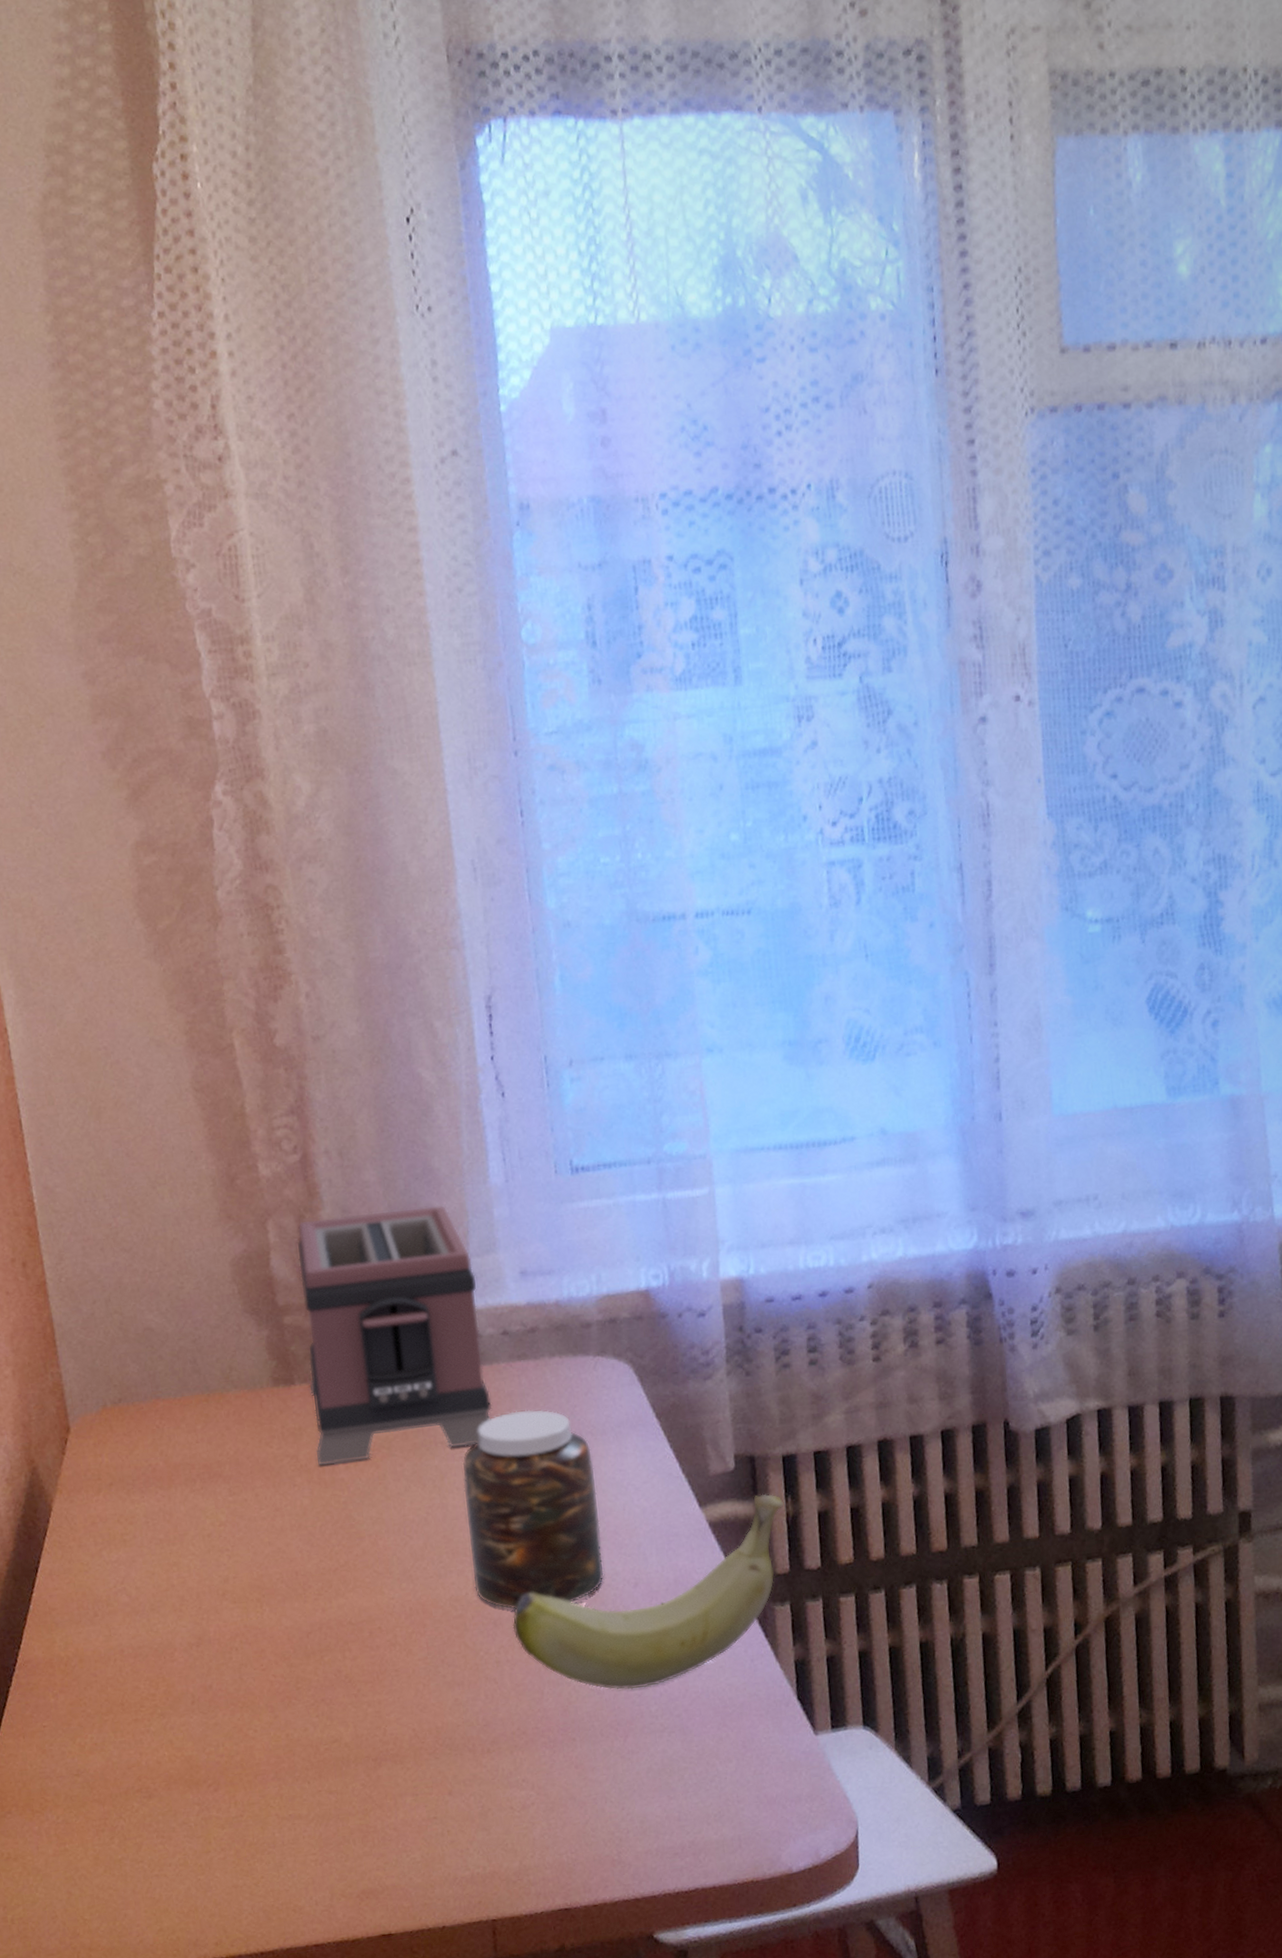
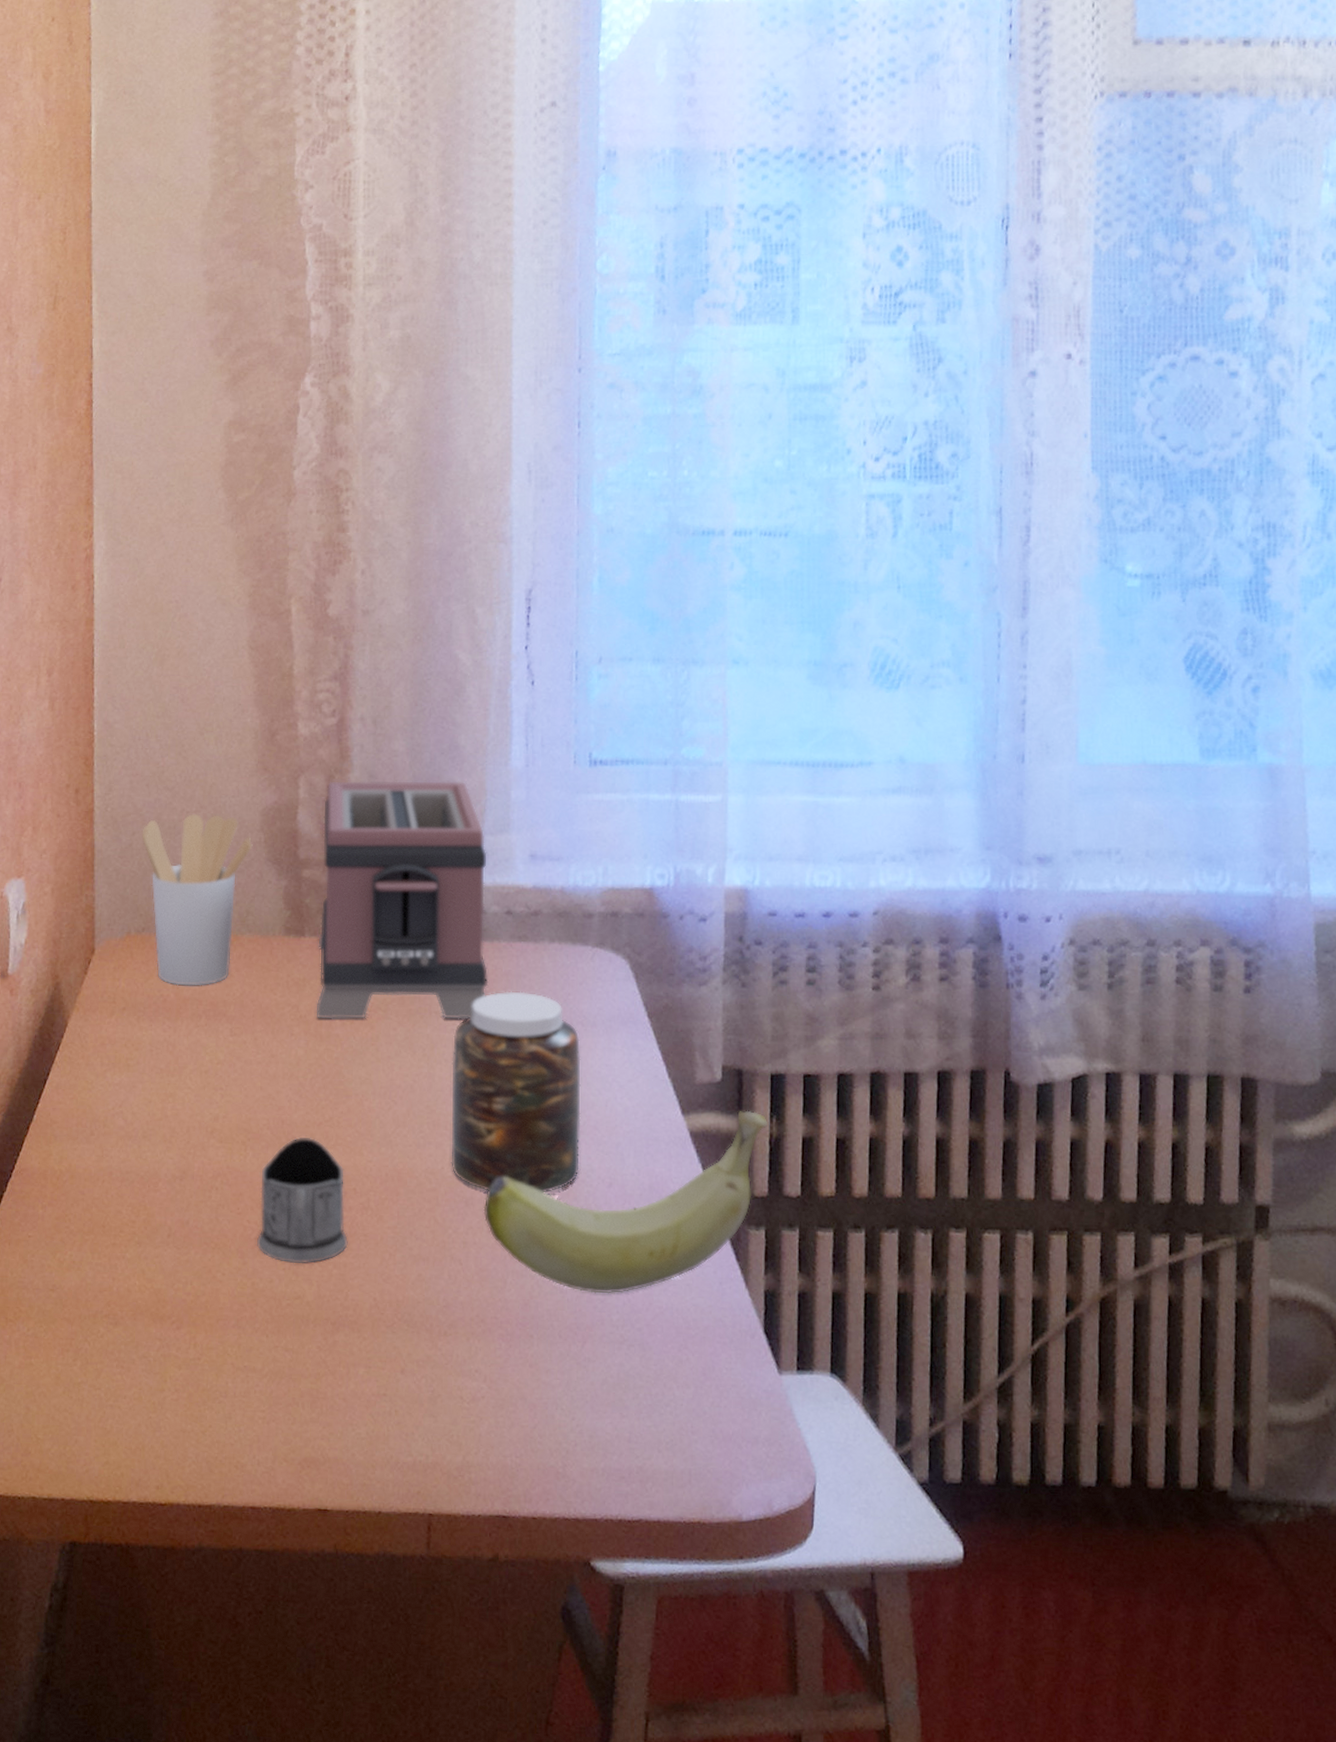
utensil holder: none [102,1270,227,1453] -> present [141,813,253,986]
tea glass holder: none [281,1584,380,1710] -> present [256,1136,348,1264]

